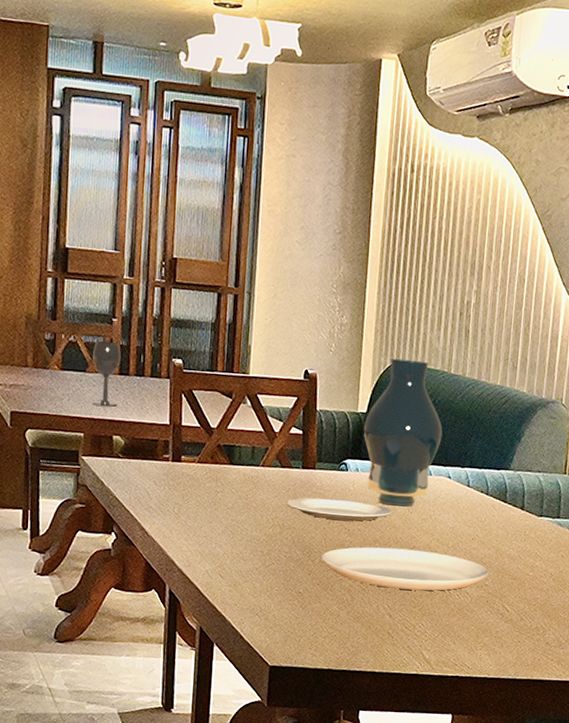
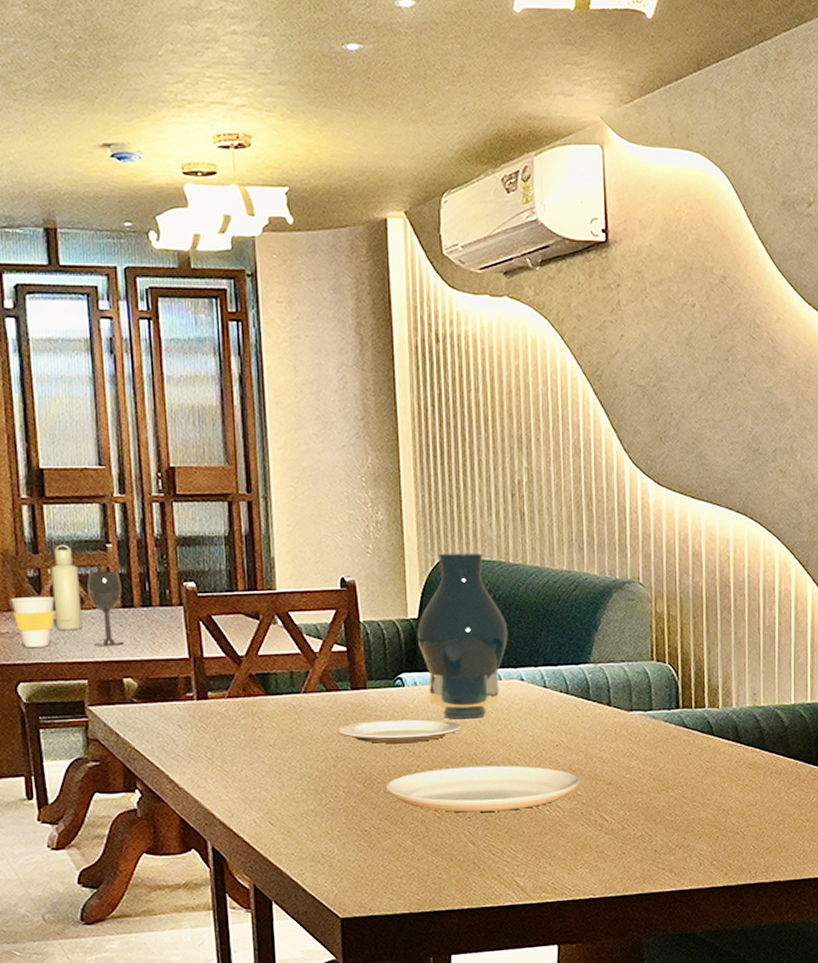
cup: none [29,356,65,401] -> present [11,597,56,649]
bottle: none [63,314,87,390] -> present [51,544,83,631]

